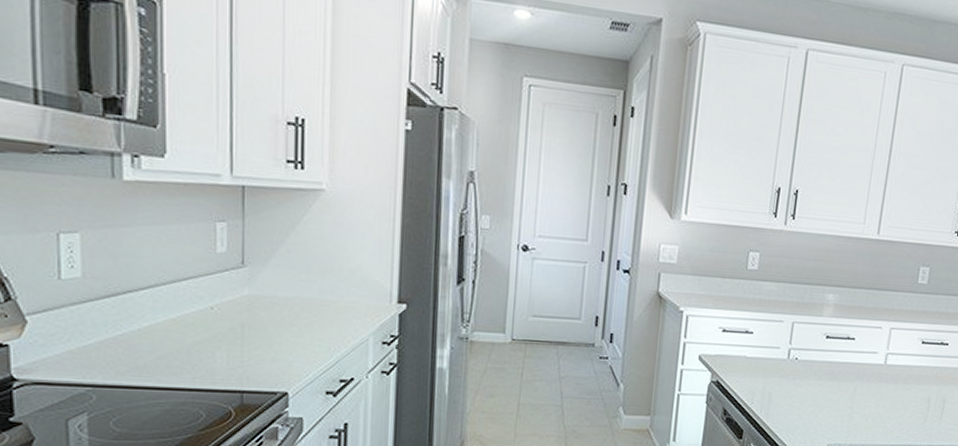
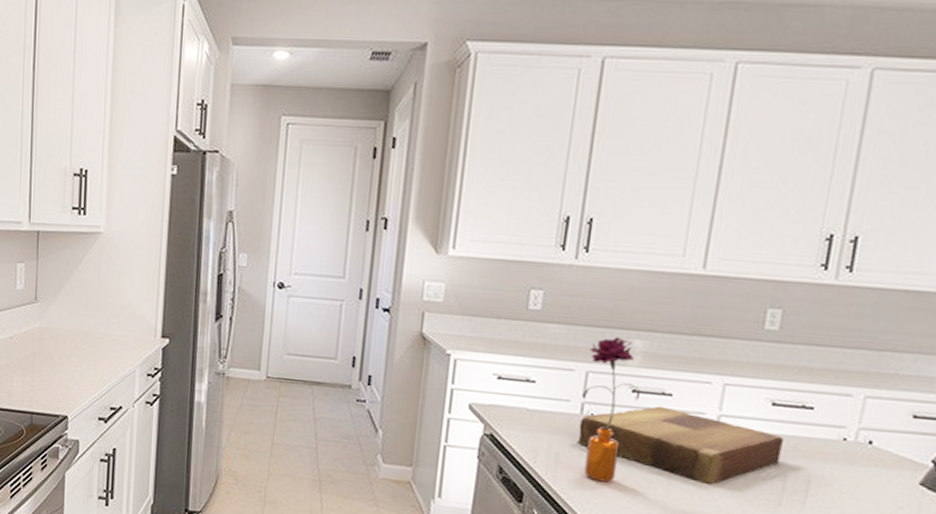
cutting board: none [785,348,929,409] -> present [577,406,783,484]
flower: none [789,292,833,415] -> present [582,337,641,483]

